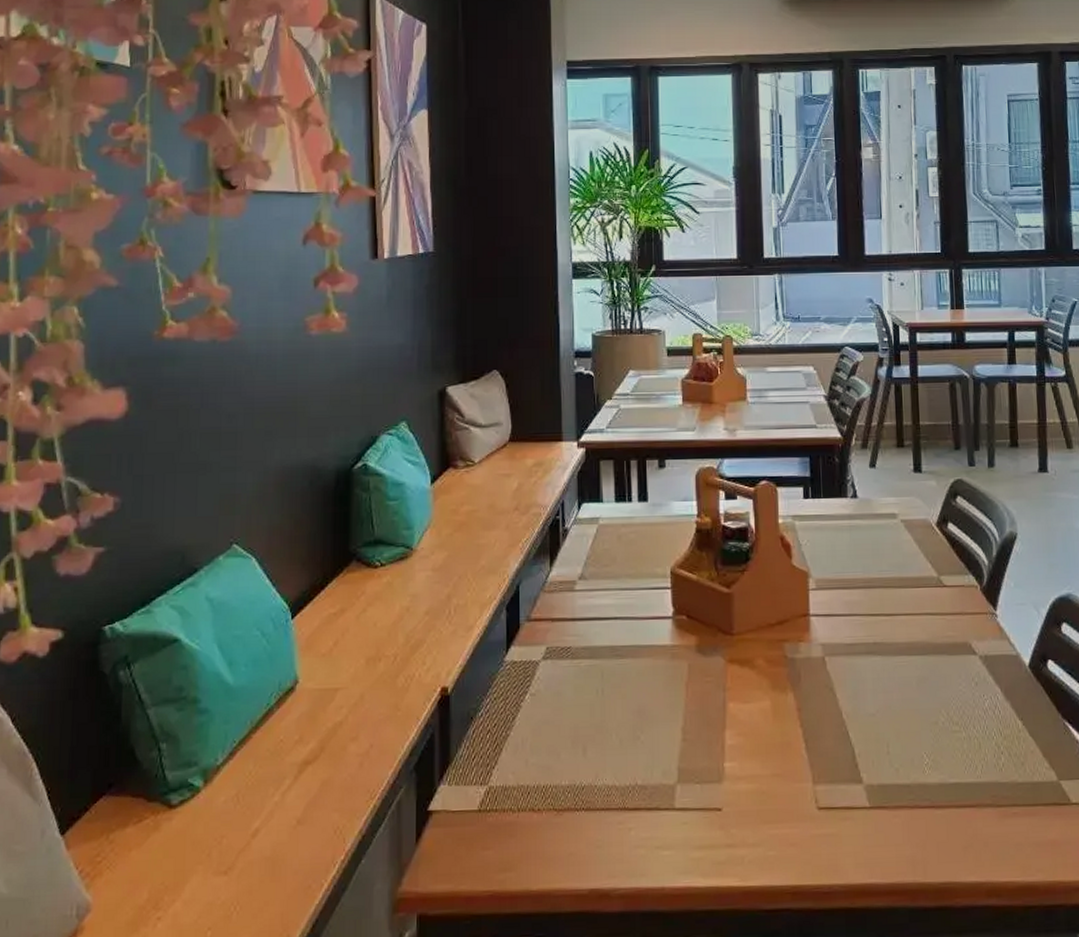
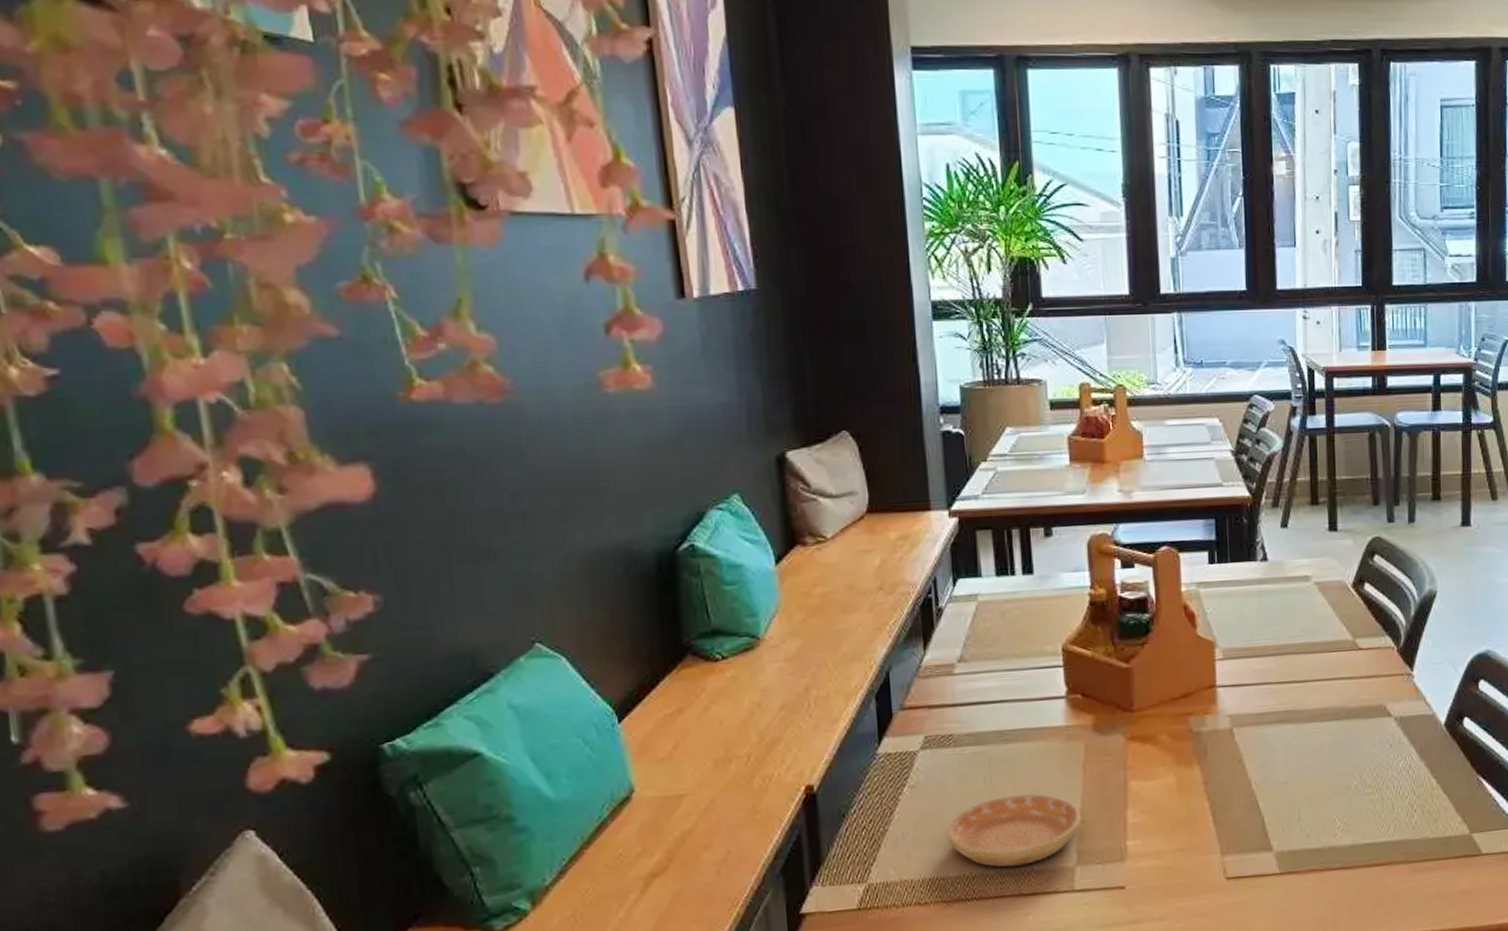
saucer: none [560,709,683,780] -> present [946,794,1082,868]

